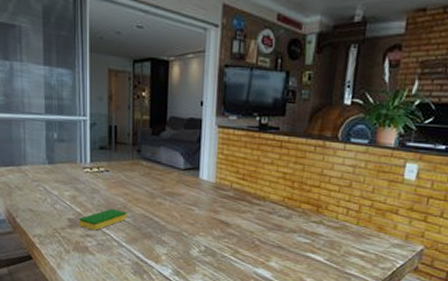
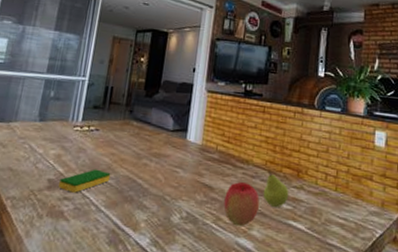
apple: none [241,218,277,259] -> present [223,182,259,227]
fruit: none [280,207,308,241] -> present [263,171,289,207]

